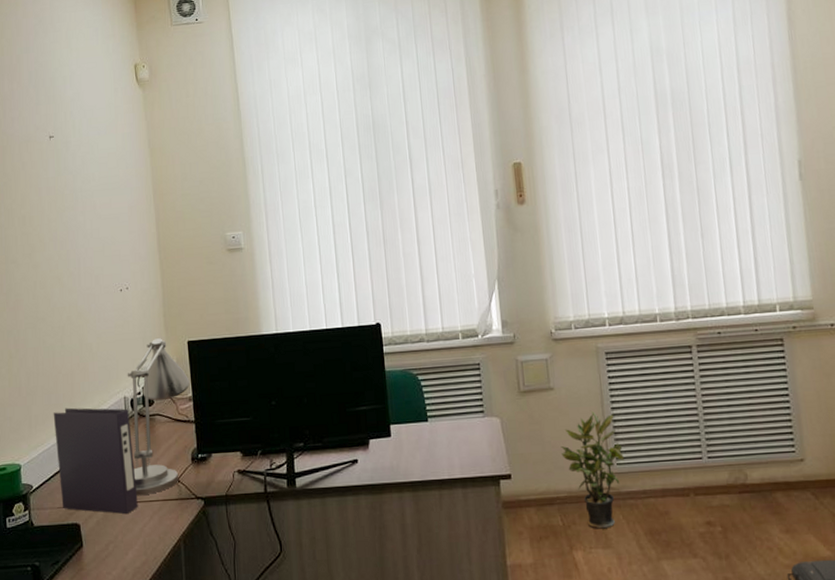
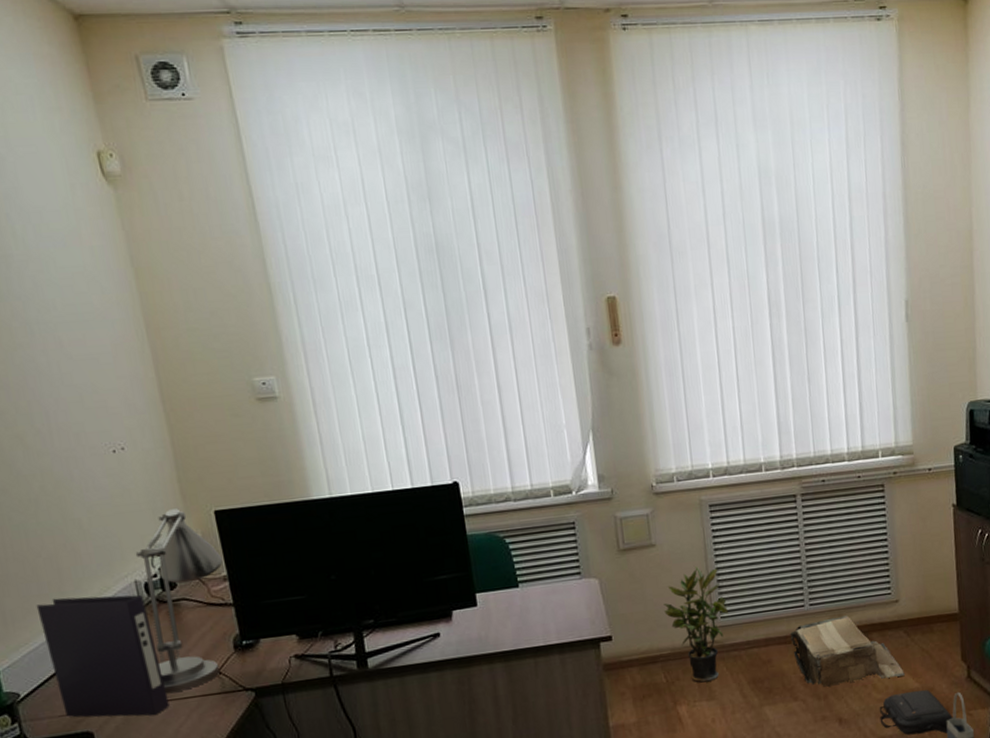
cardboard box: none [687,471,814,546] -> present [790,615,905,687]

